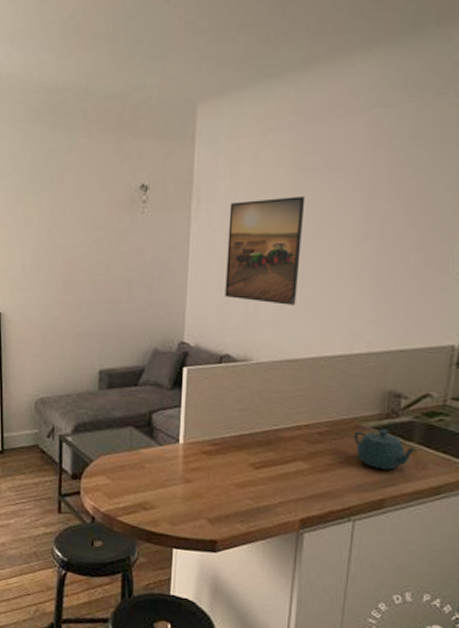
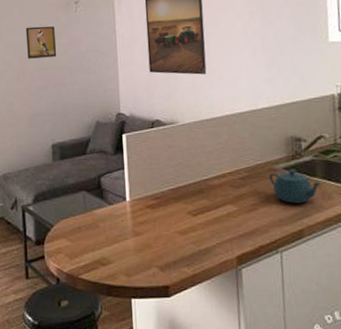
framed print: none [79,228,115,267] -> present [25,26,57,59]

